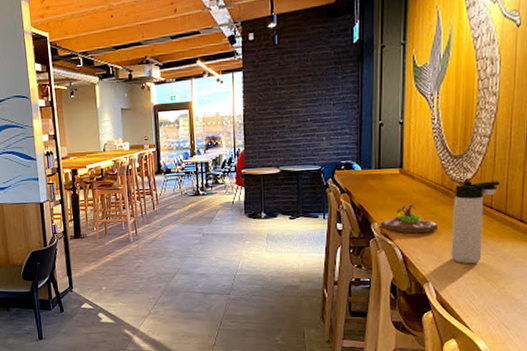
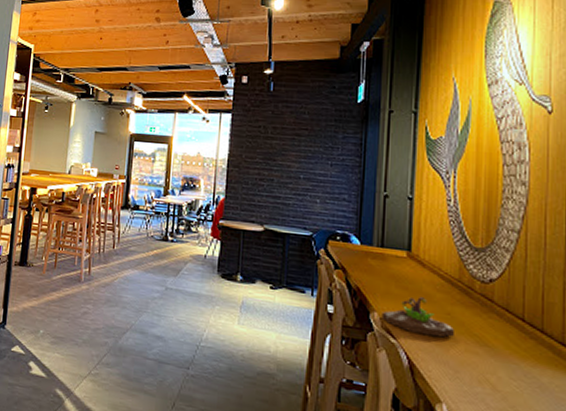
thermos bottle: present [451,181,501,264] -> none [471,281,535,390]

